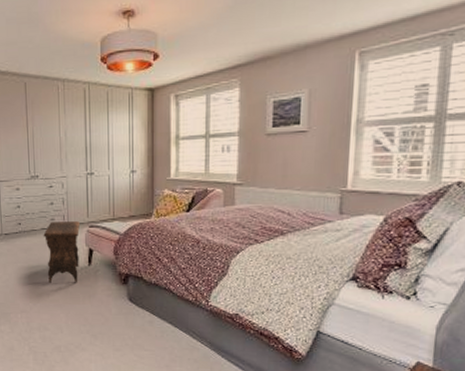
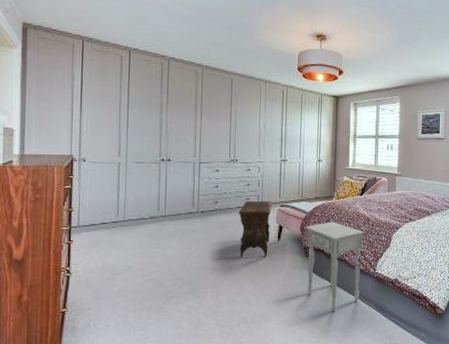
nightstand: none [119,244,193,347] -> present [305,221,365,312]

